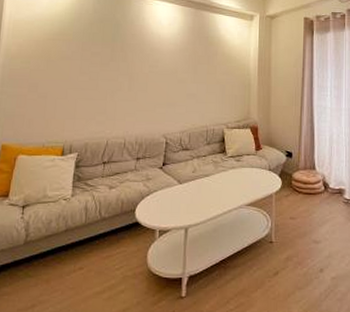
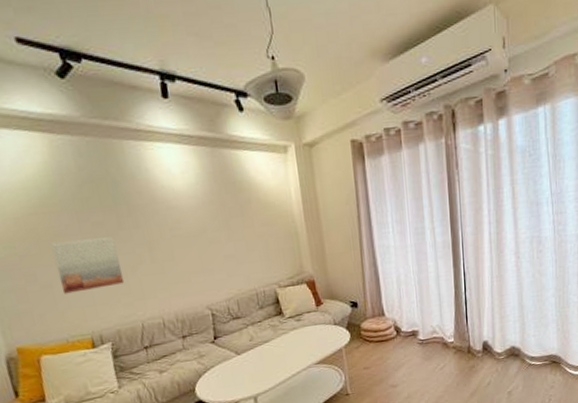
wall art: none [53,64,105,106] -> present [51,236,125,294]

